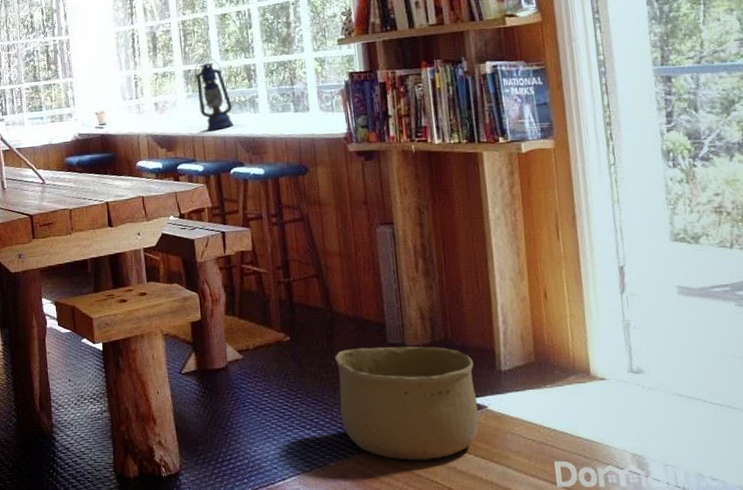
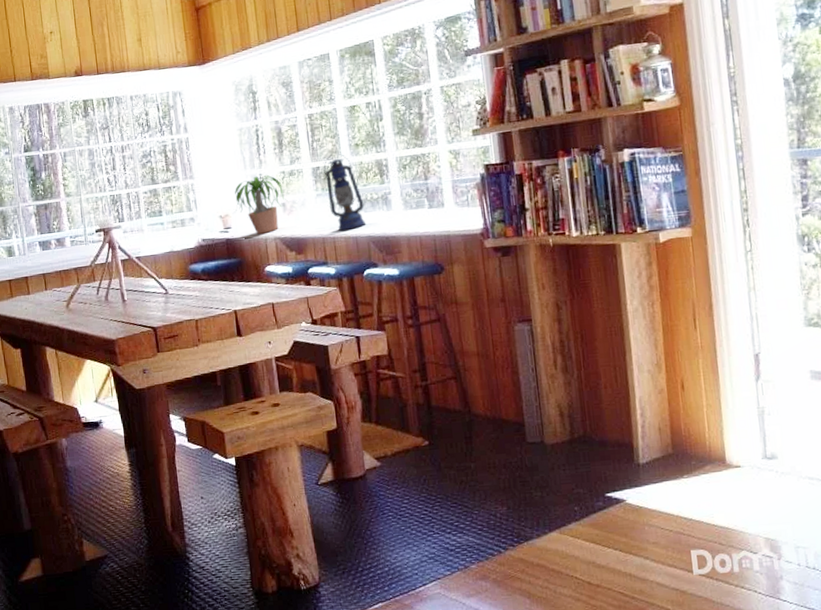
potted plant: none [110,75,162,131] -> present [234,174,289,234]
basket: present [335,346,479,460] -> none [474,443,618,558]

